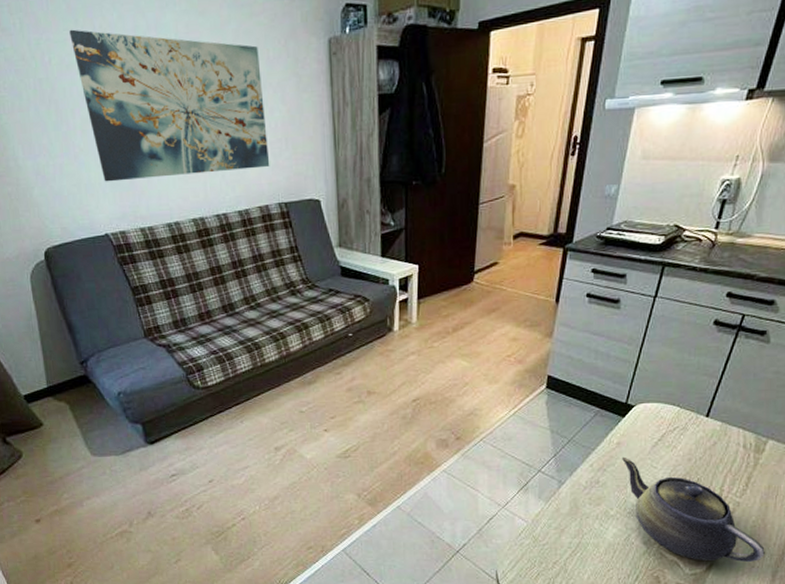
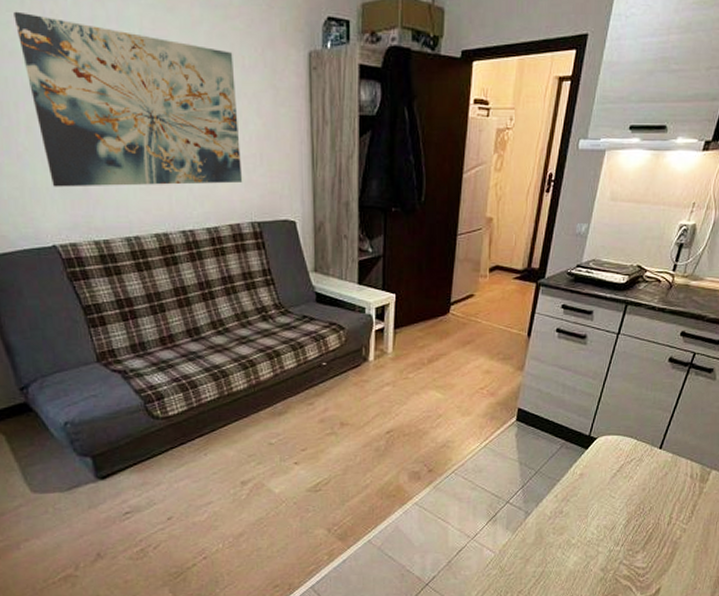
teapot: present [622,456,765,563] -> none [584,487,706,585]

